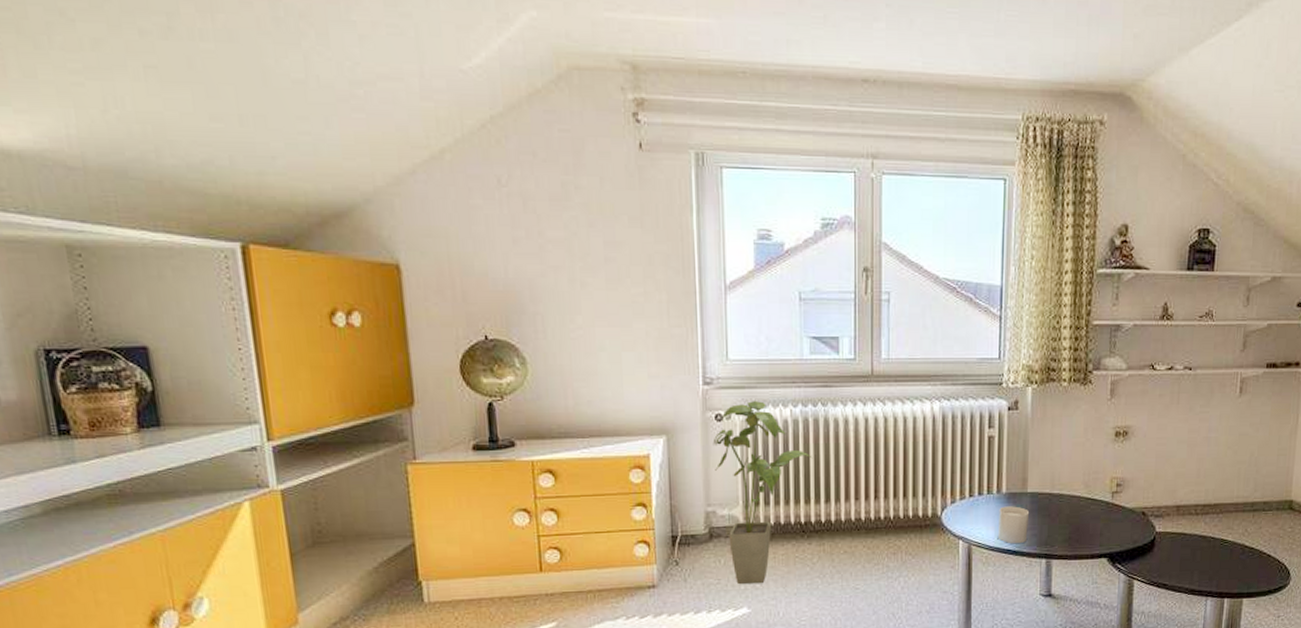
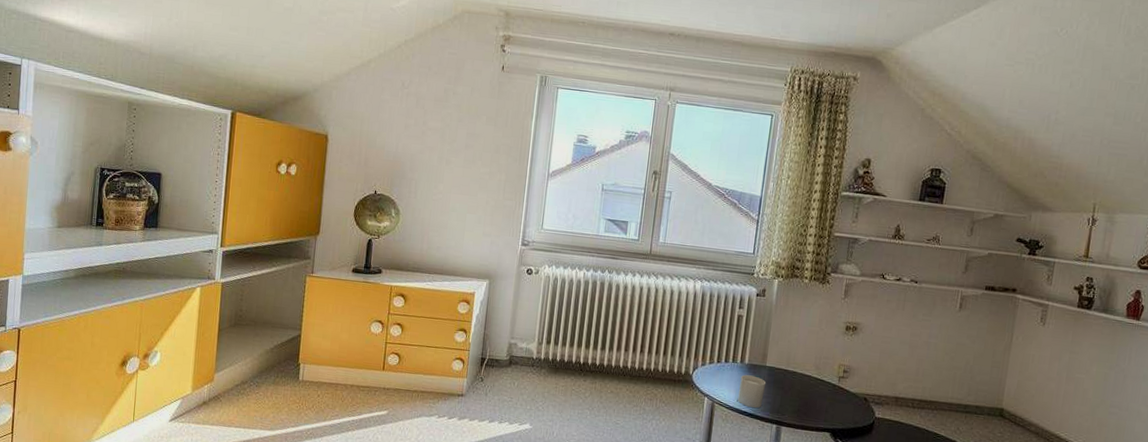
house plant: present [713,401,813,584] -> none [521,262,596,406]

